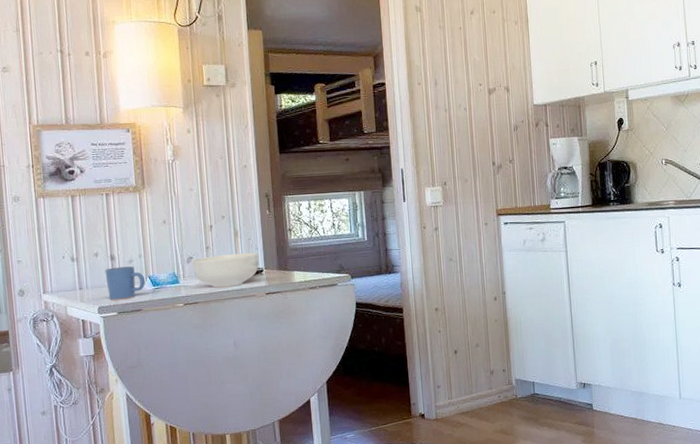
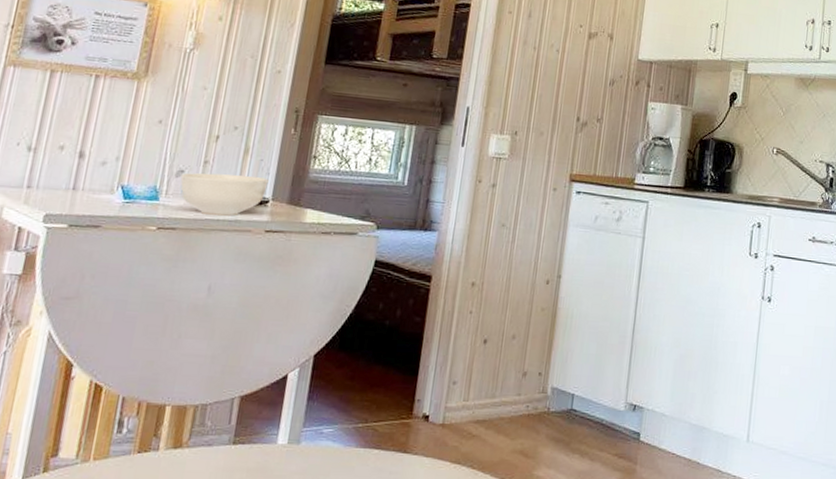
mug: present [105,266,146,302] -> none [62,167,117,211]

